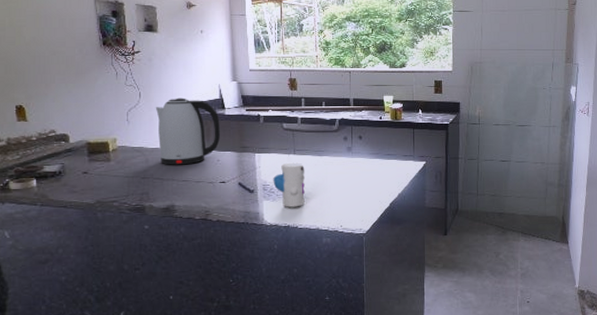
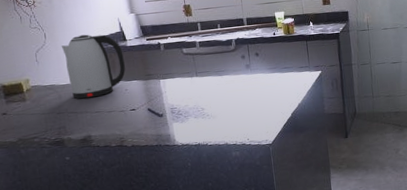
toy: present [273,162,306,207] -> none [179,84,212,127]

